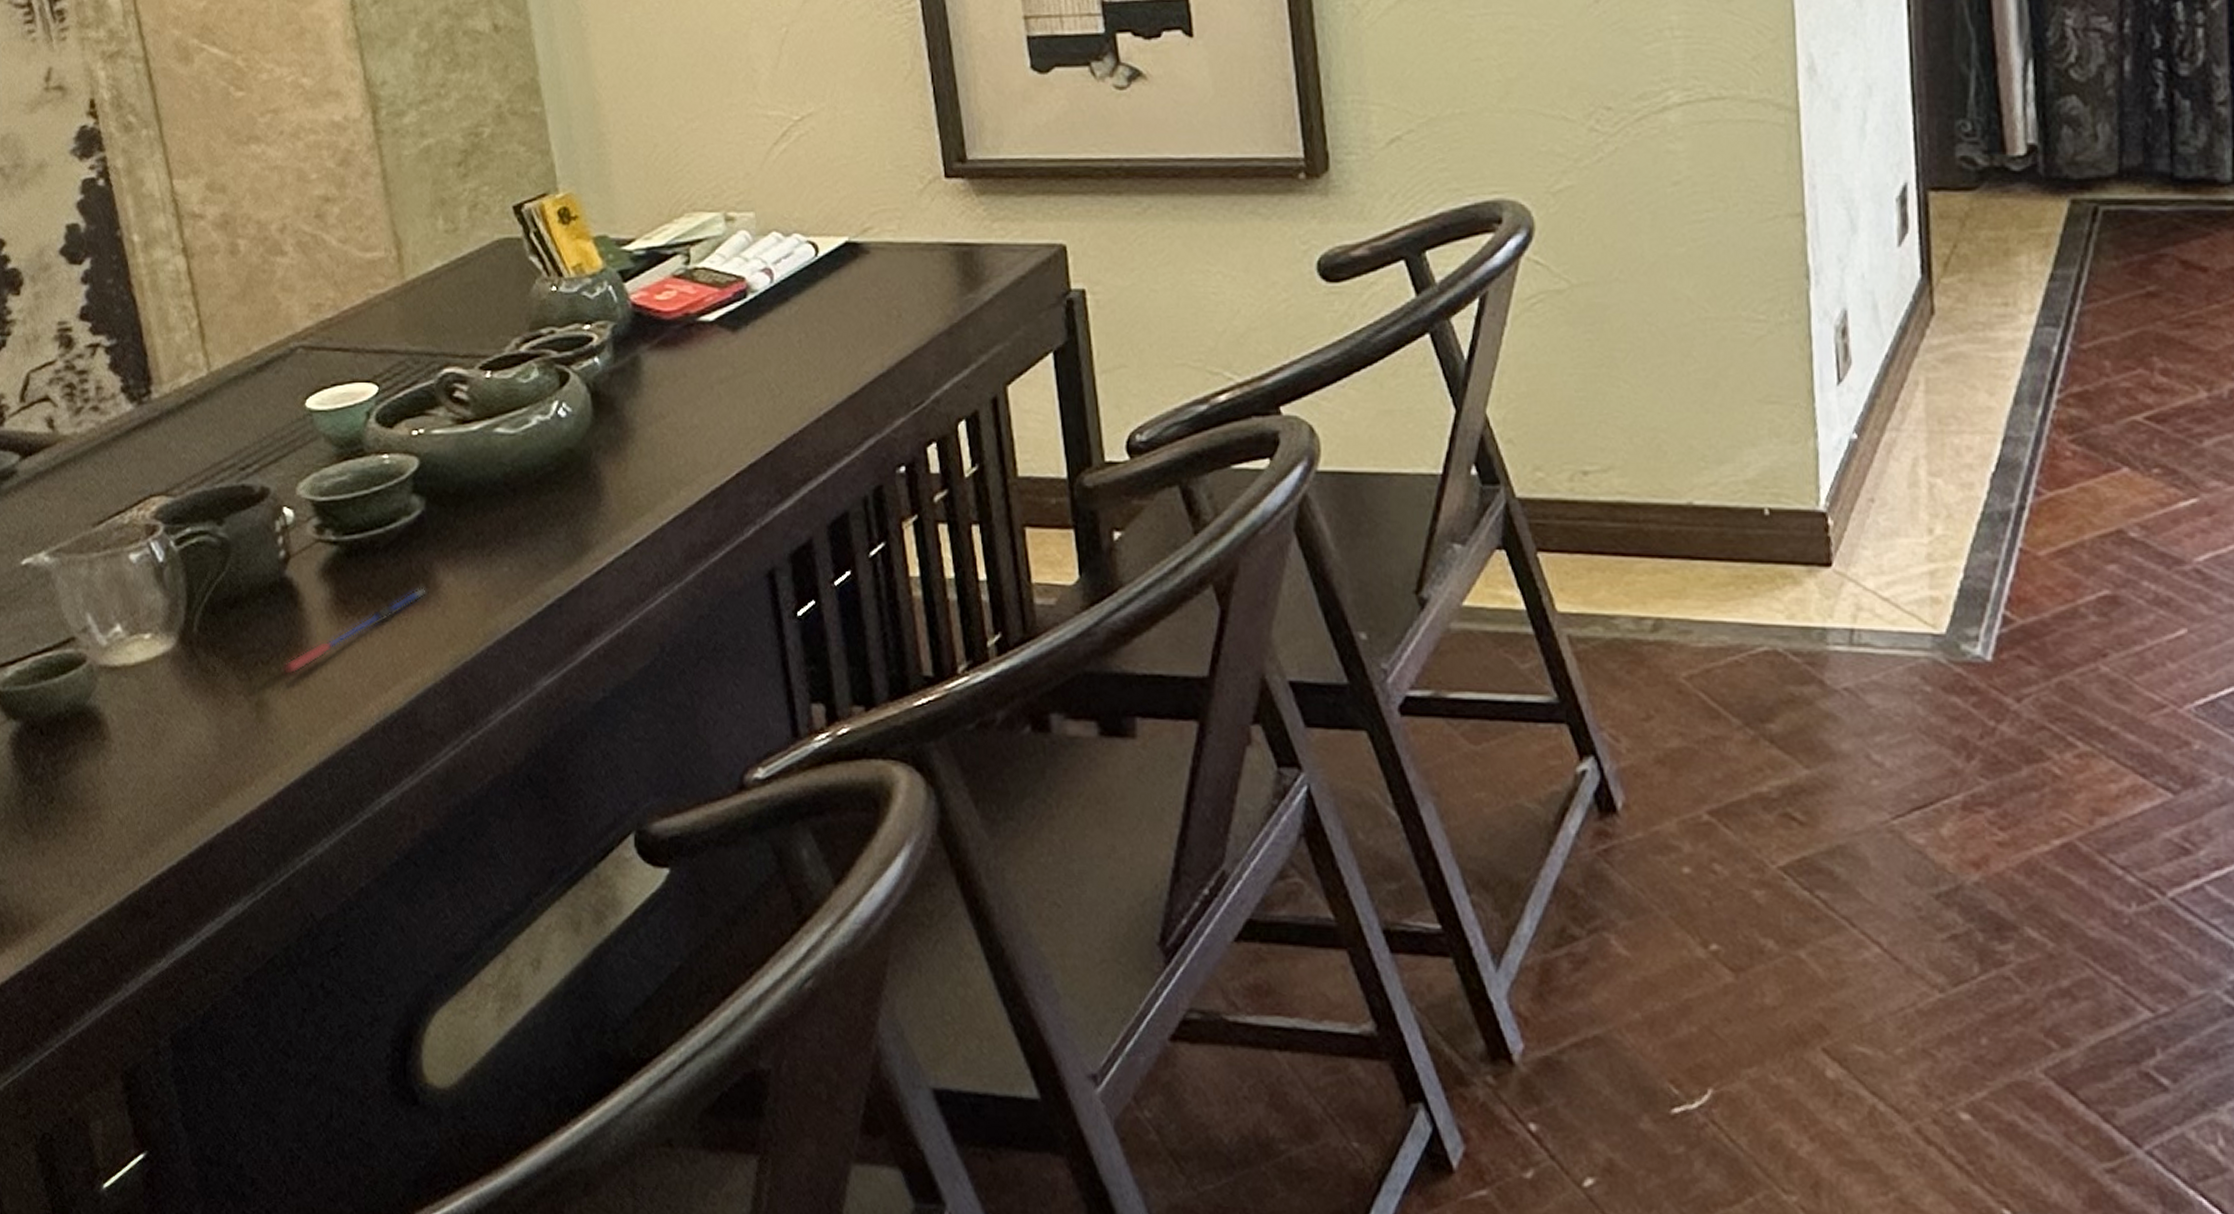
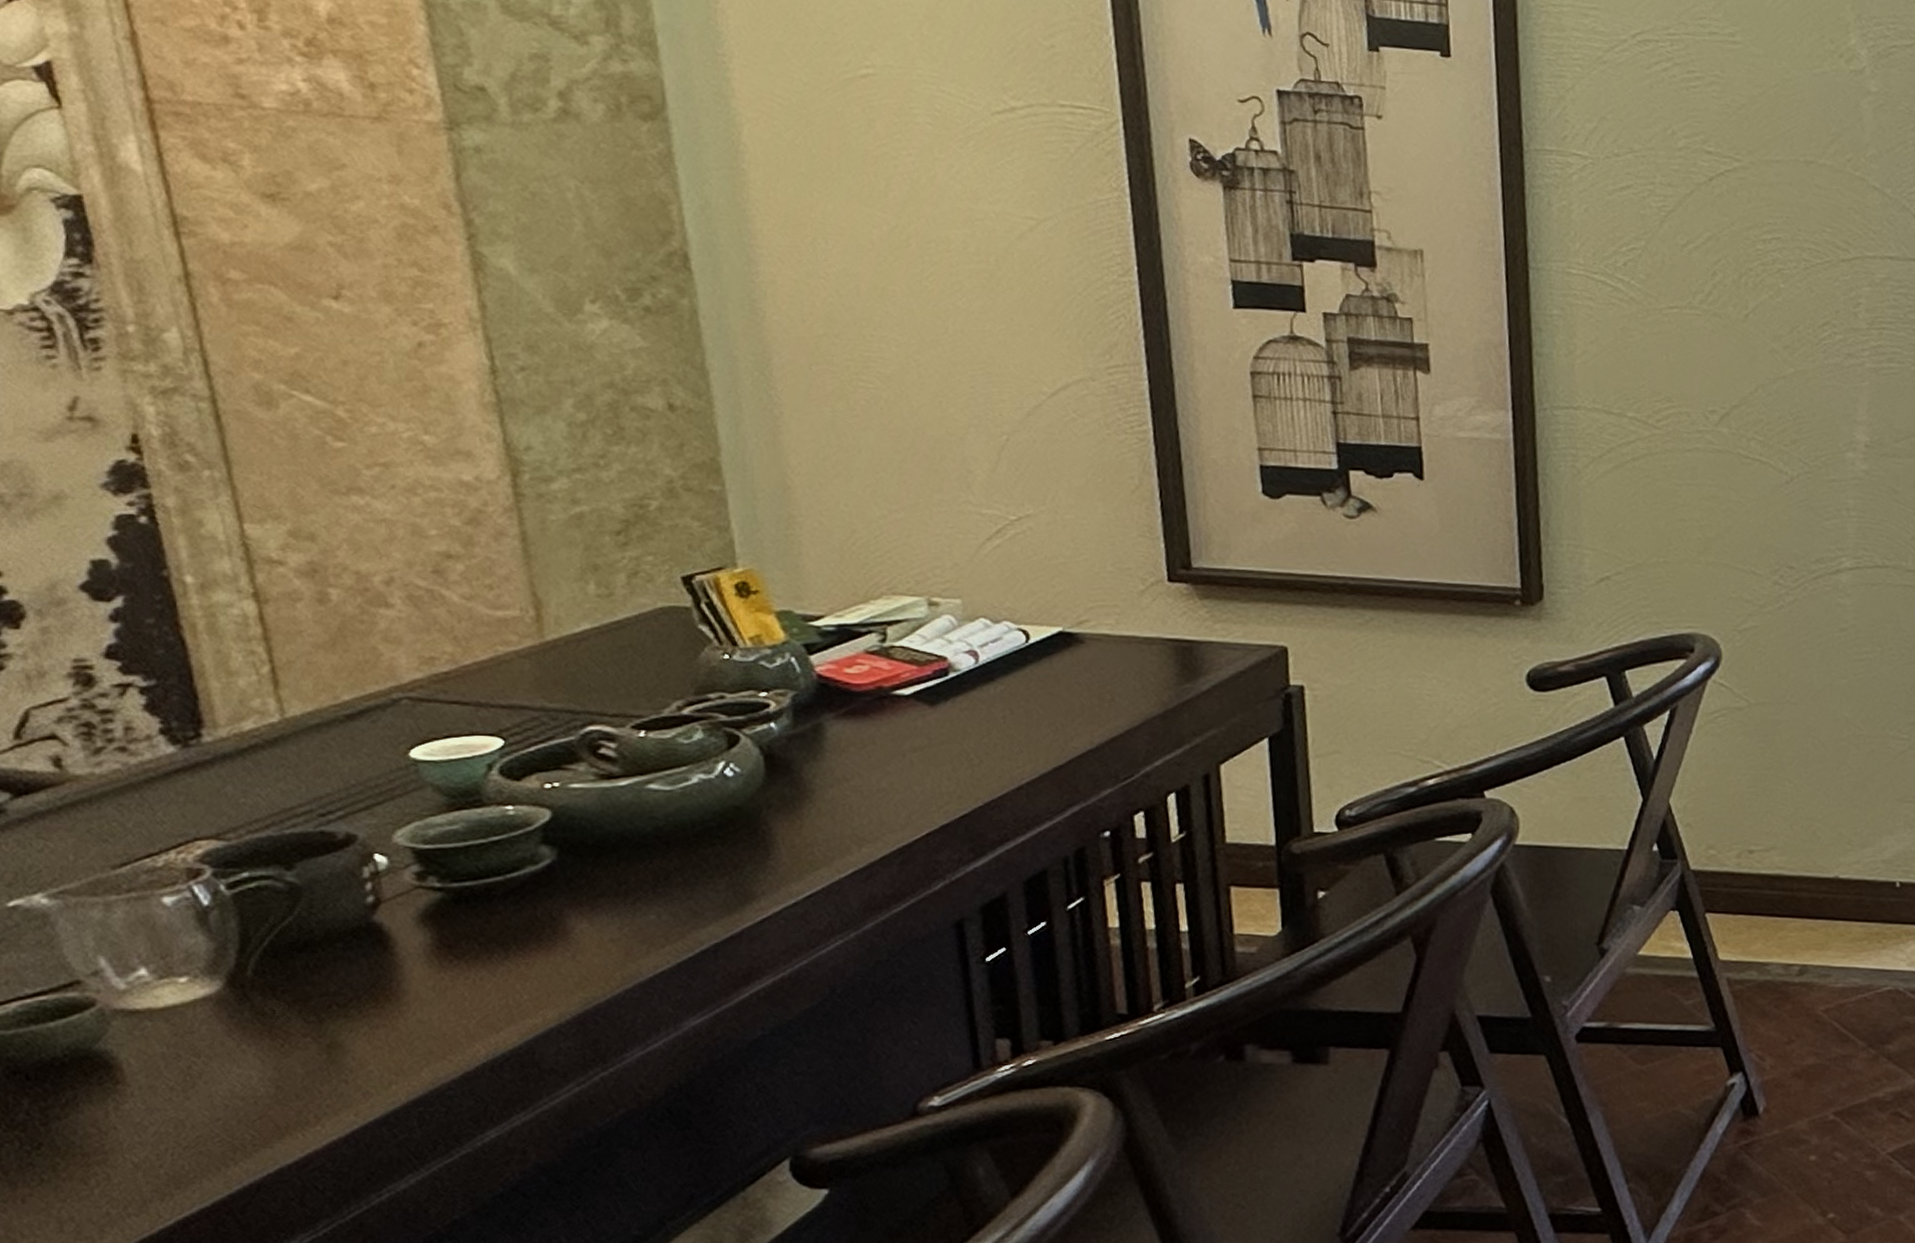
pen: present [281,587,426,676] -> none [363,933,553,1018]

